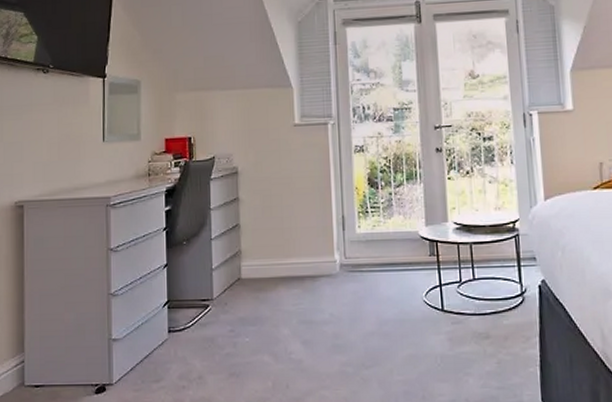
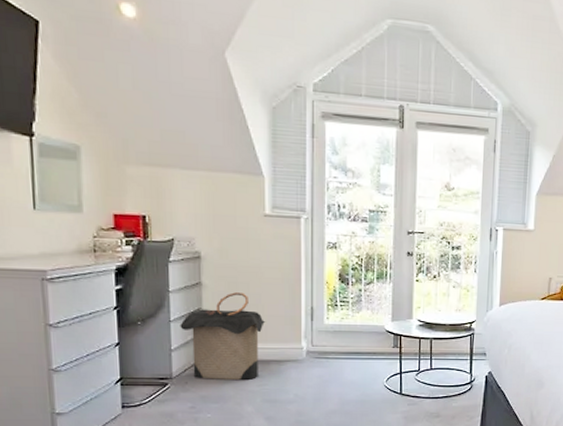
laundry hamper: none [220,205,299,300] -> present [180,292,266,380]

